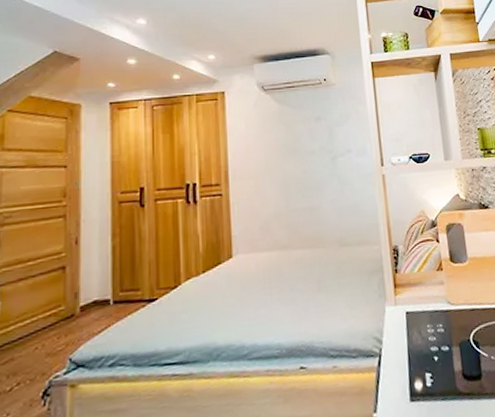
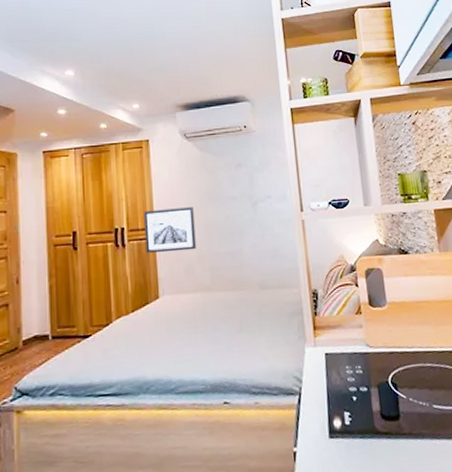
wall art: none [218,161,273,211] -> present [144,207,196,254]

